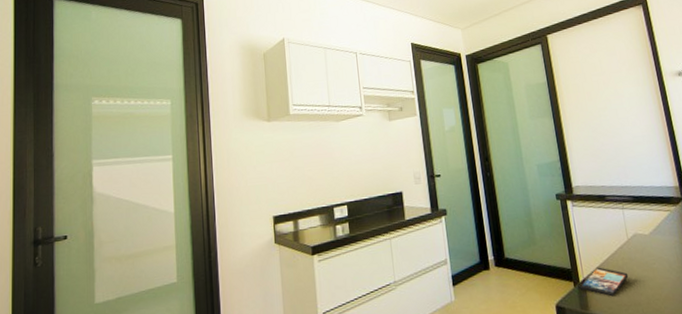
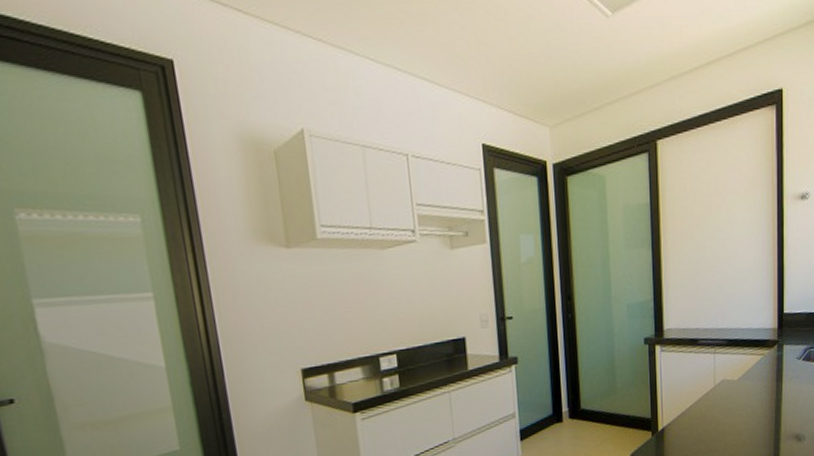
smartphone: present [580,267,629,297] -> none [658,415,710,445]

